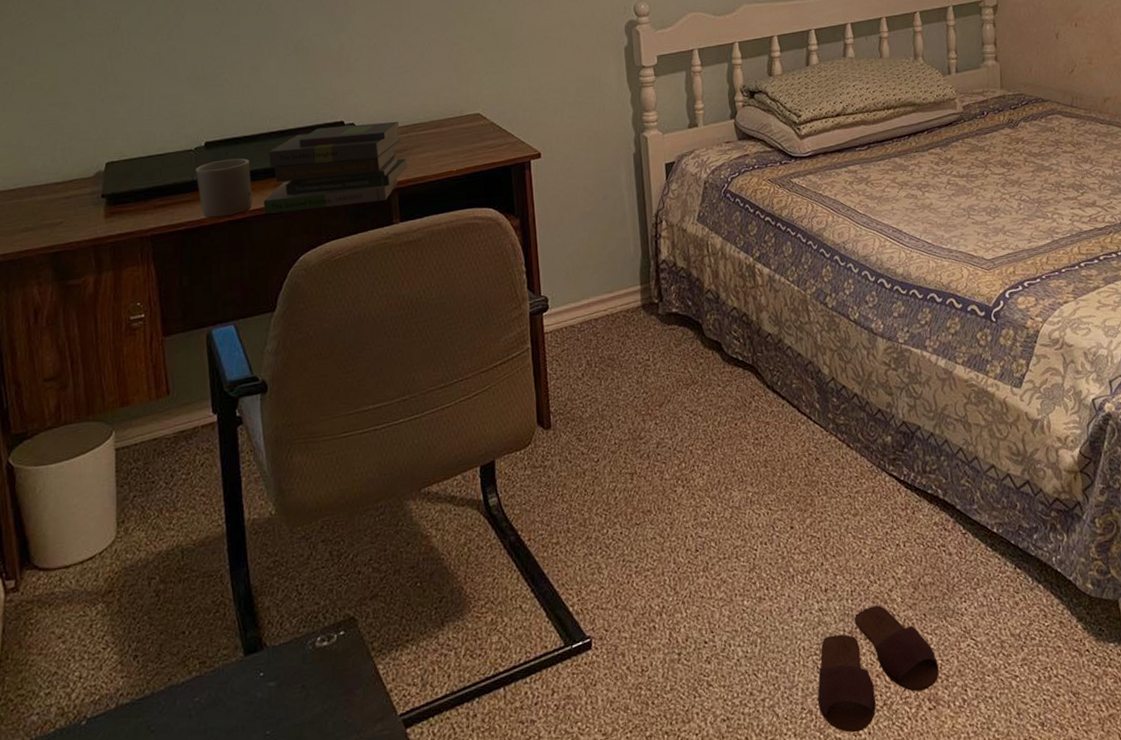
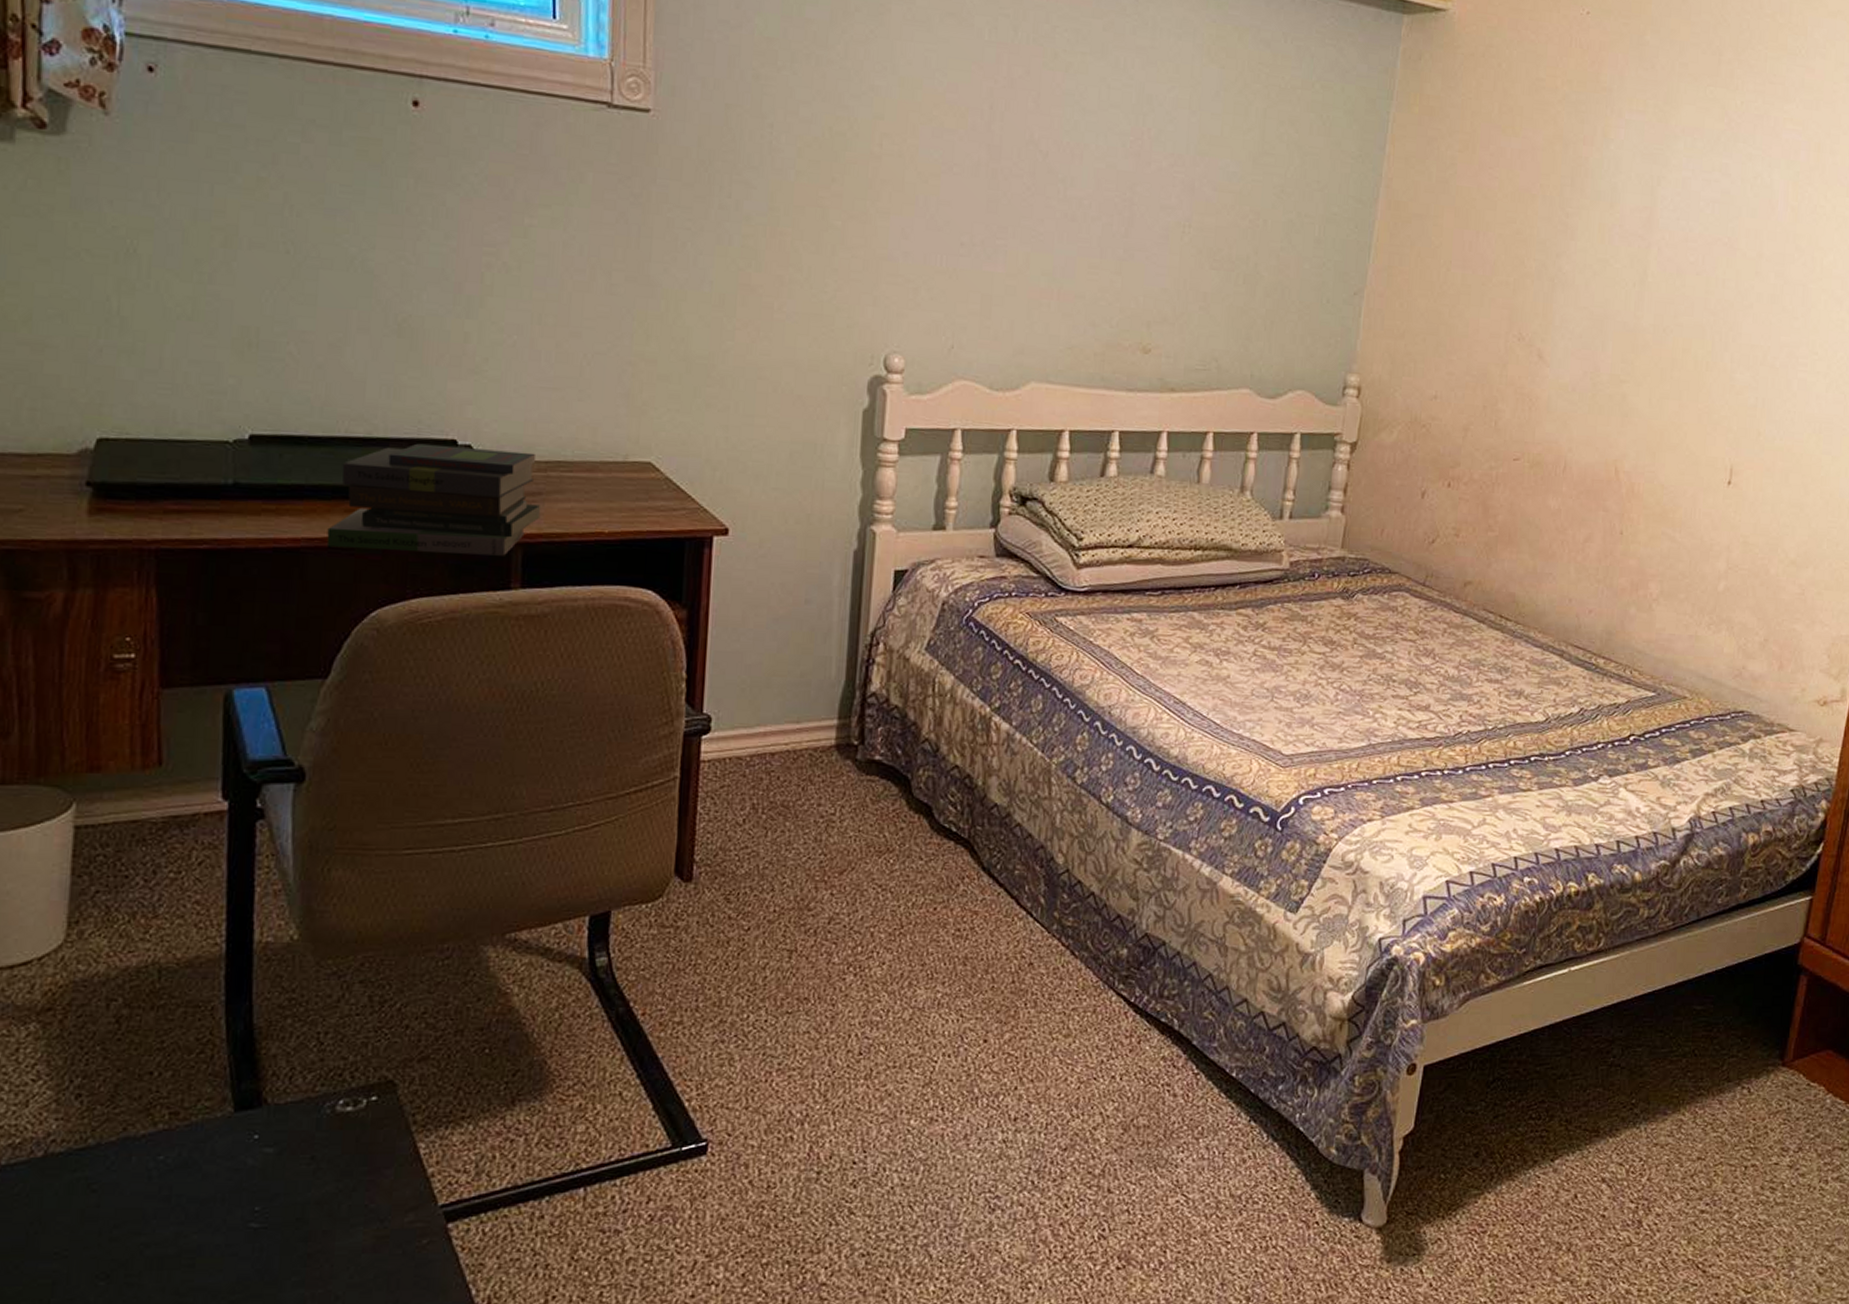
mug: present [195,158,253,219] -> none [231,463,314,543]
slippers: present [817,605,939,733] -> none [983,1144,1137,1284]

